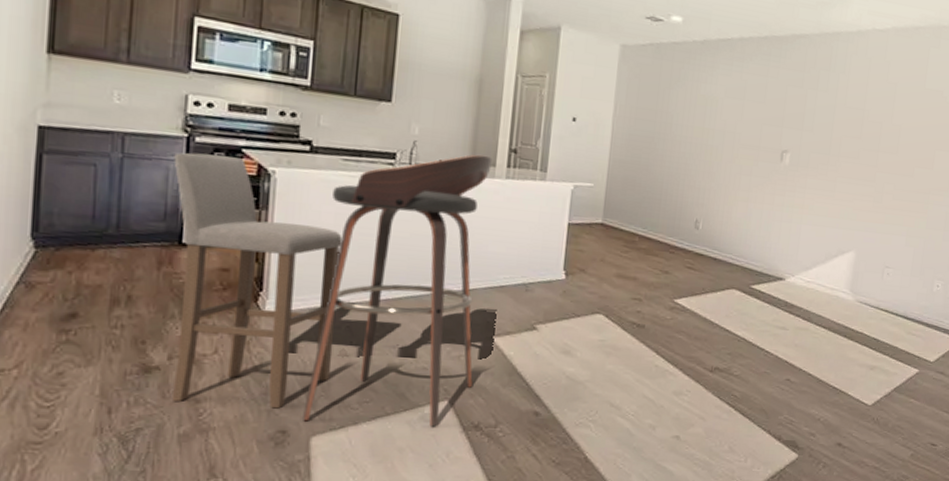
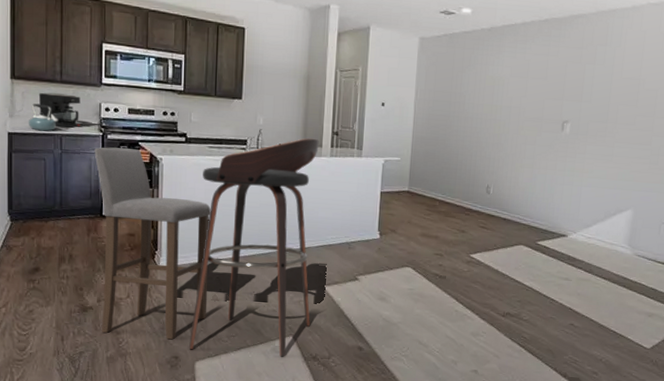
kettle: none [71,88,120,128] -> present [28,103,58,132]
coffee maker: none [90,74,160,125] -> present [38,92,84,129]

